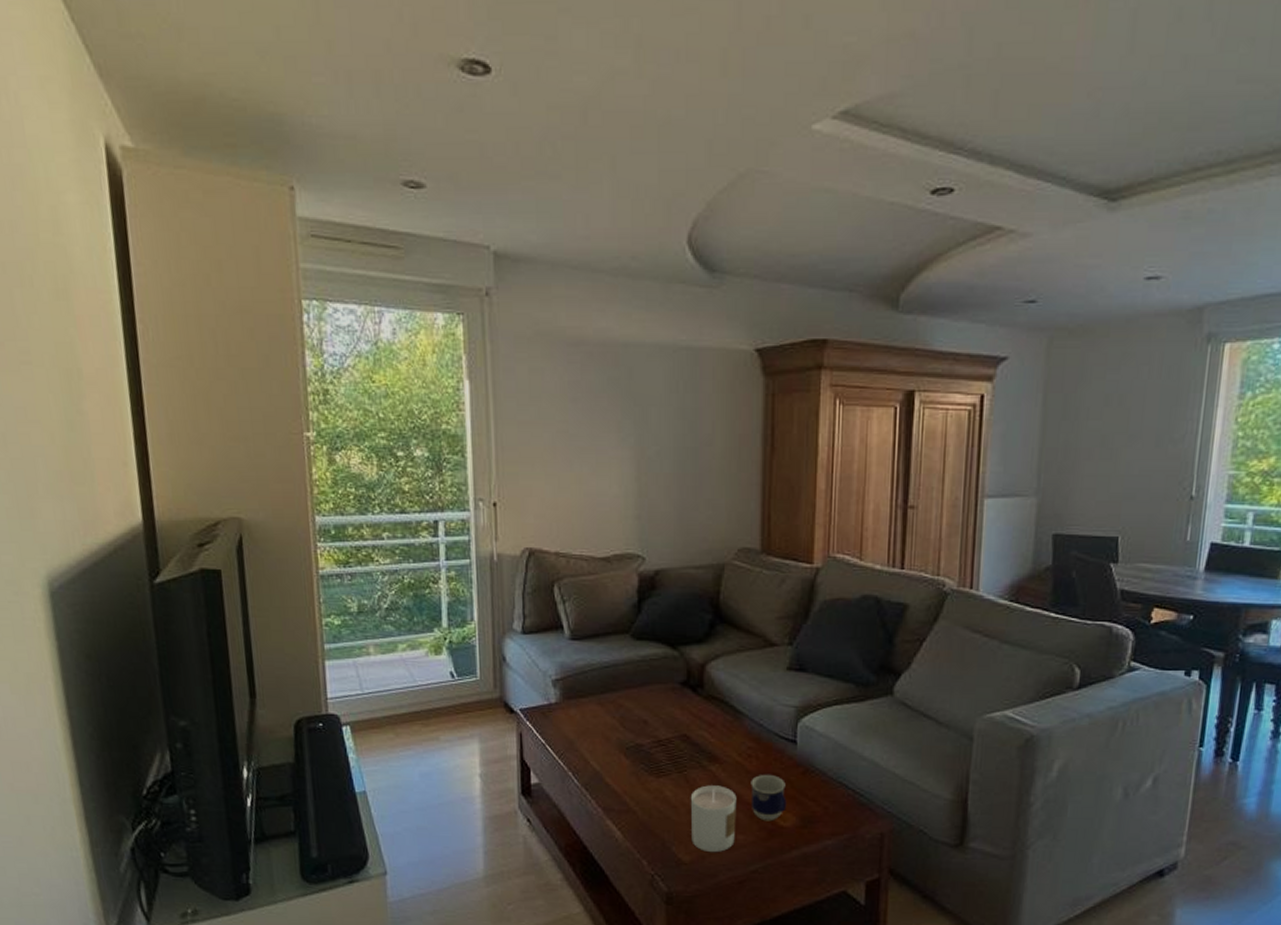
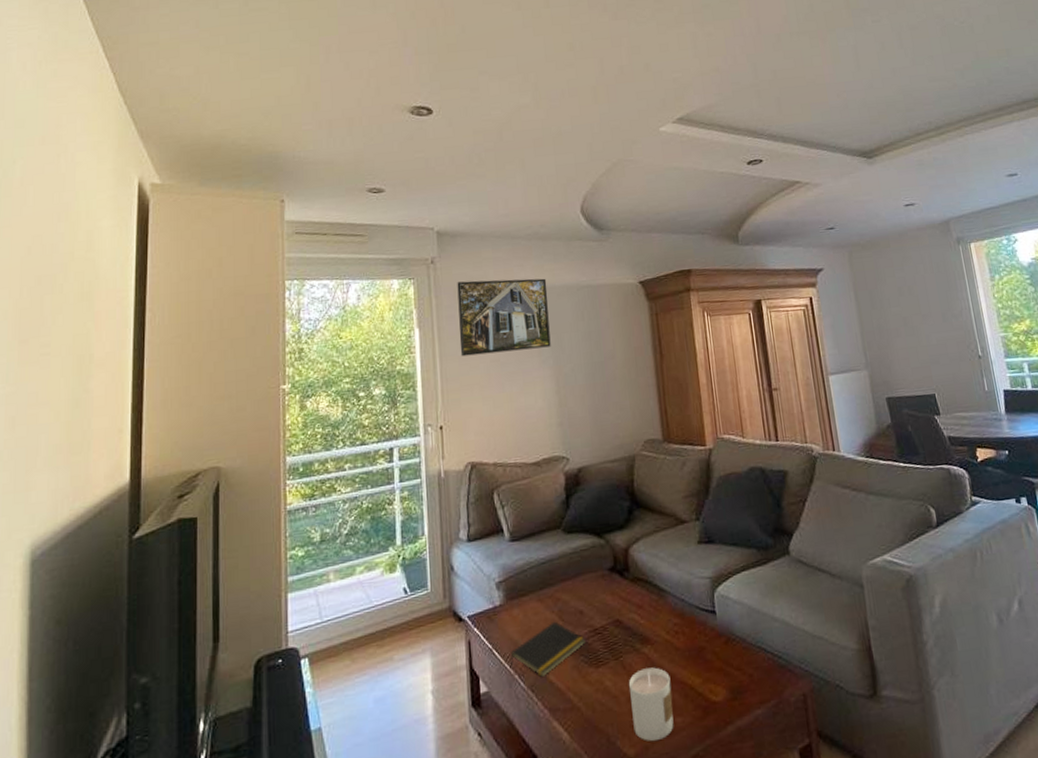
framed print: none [518,324,635,422] -> present [457,278,551,357]
notepad: none [564,726,647,779] -> present [511,621,585,678]
cup: present [751,775,787,821] -> none [681,649,716,699]

